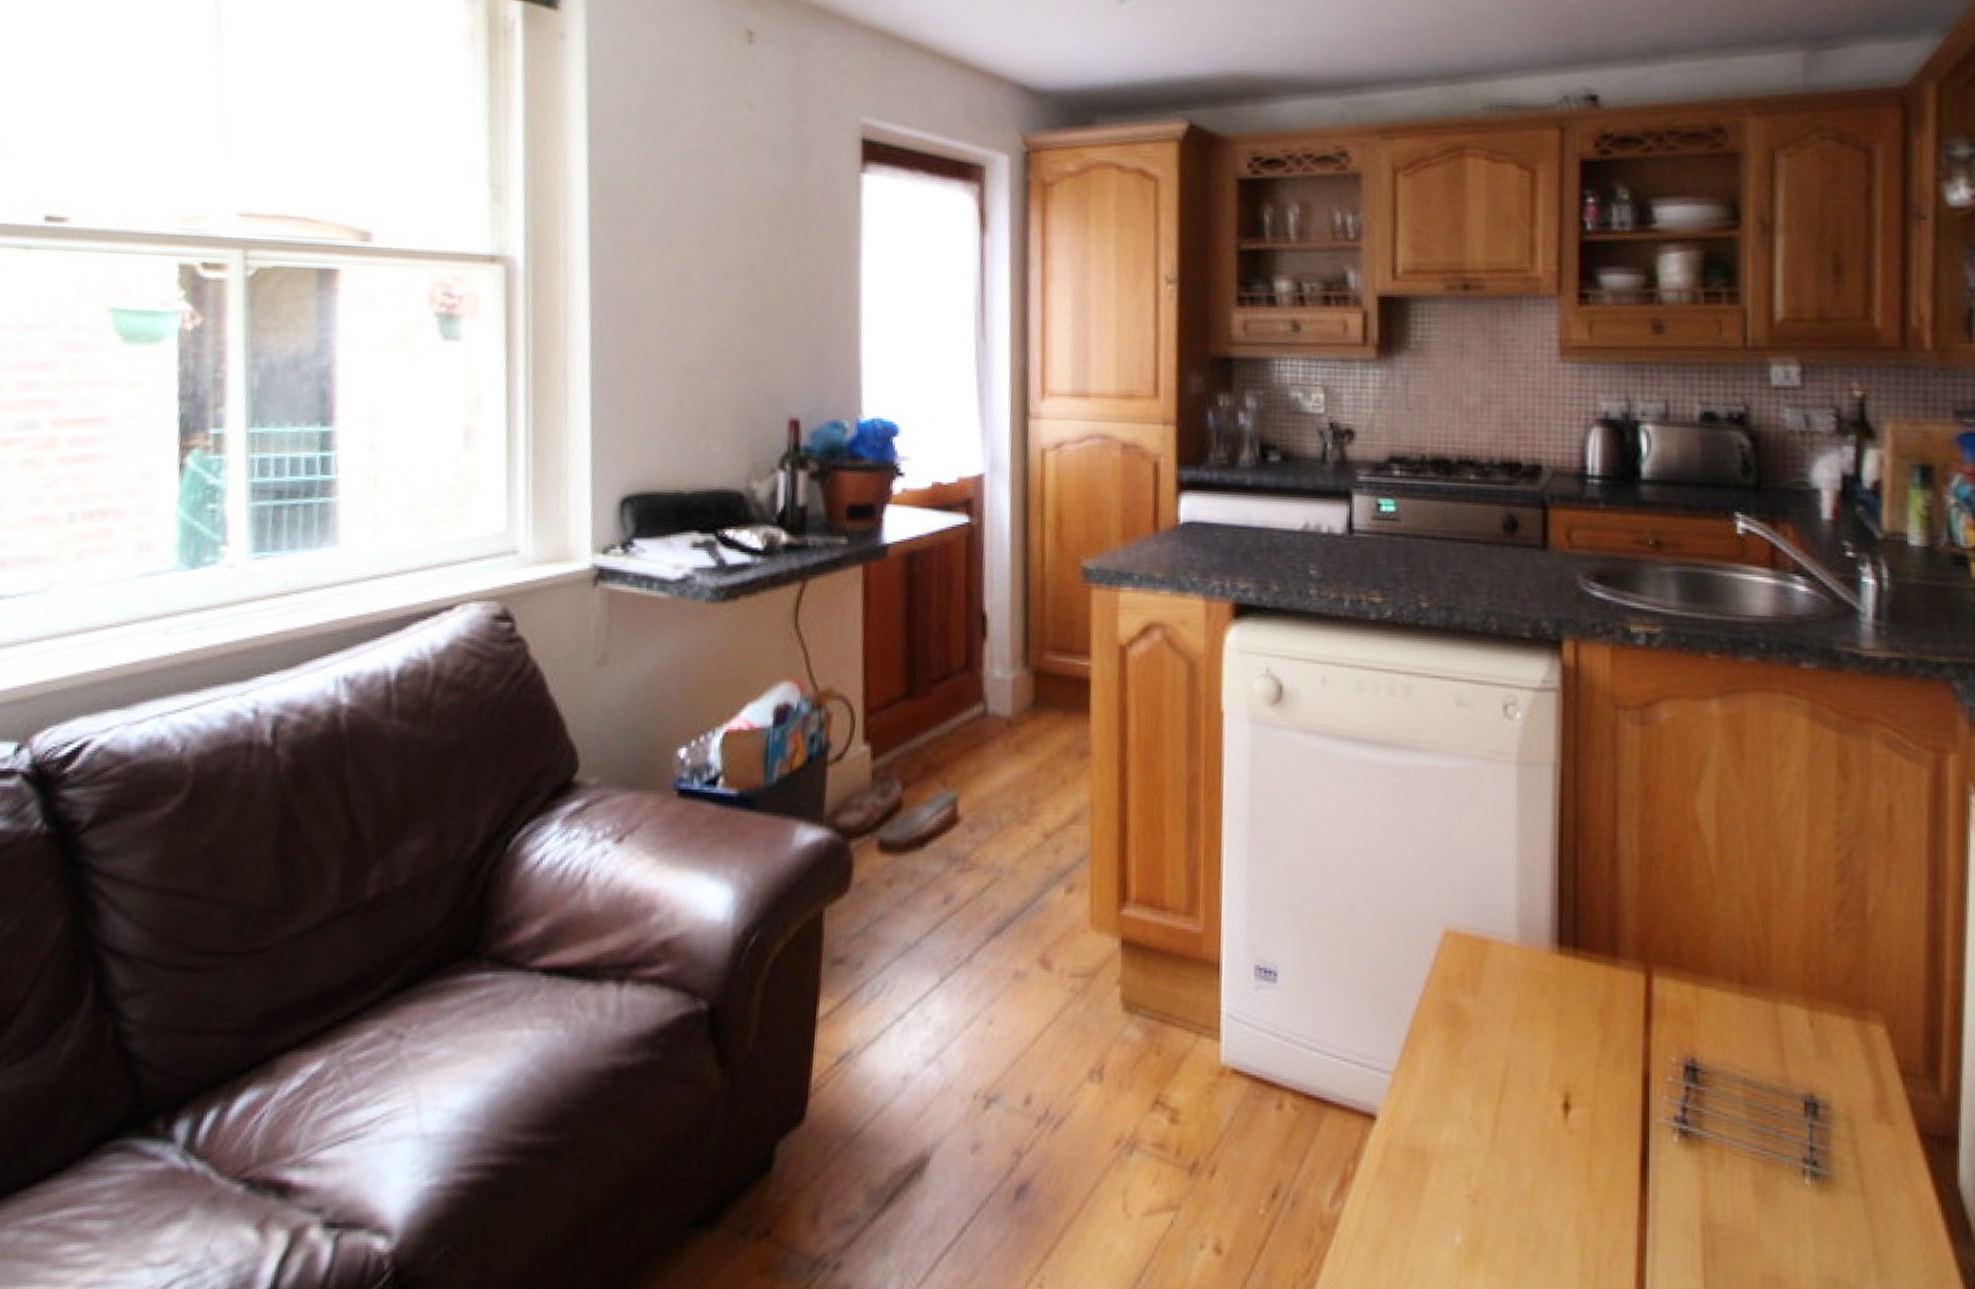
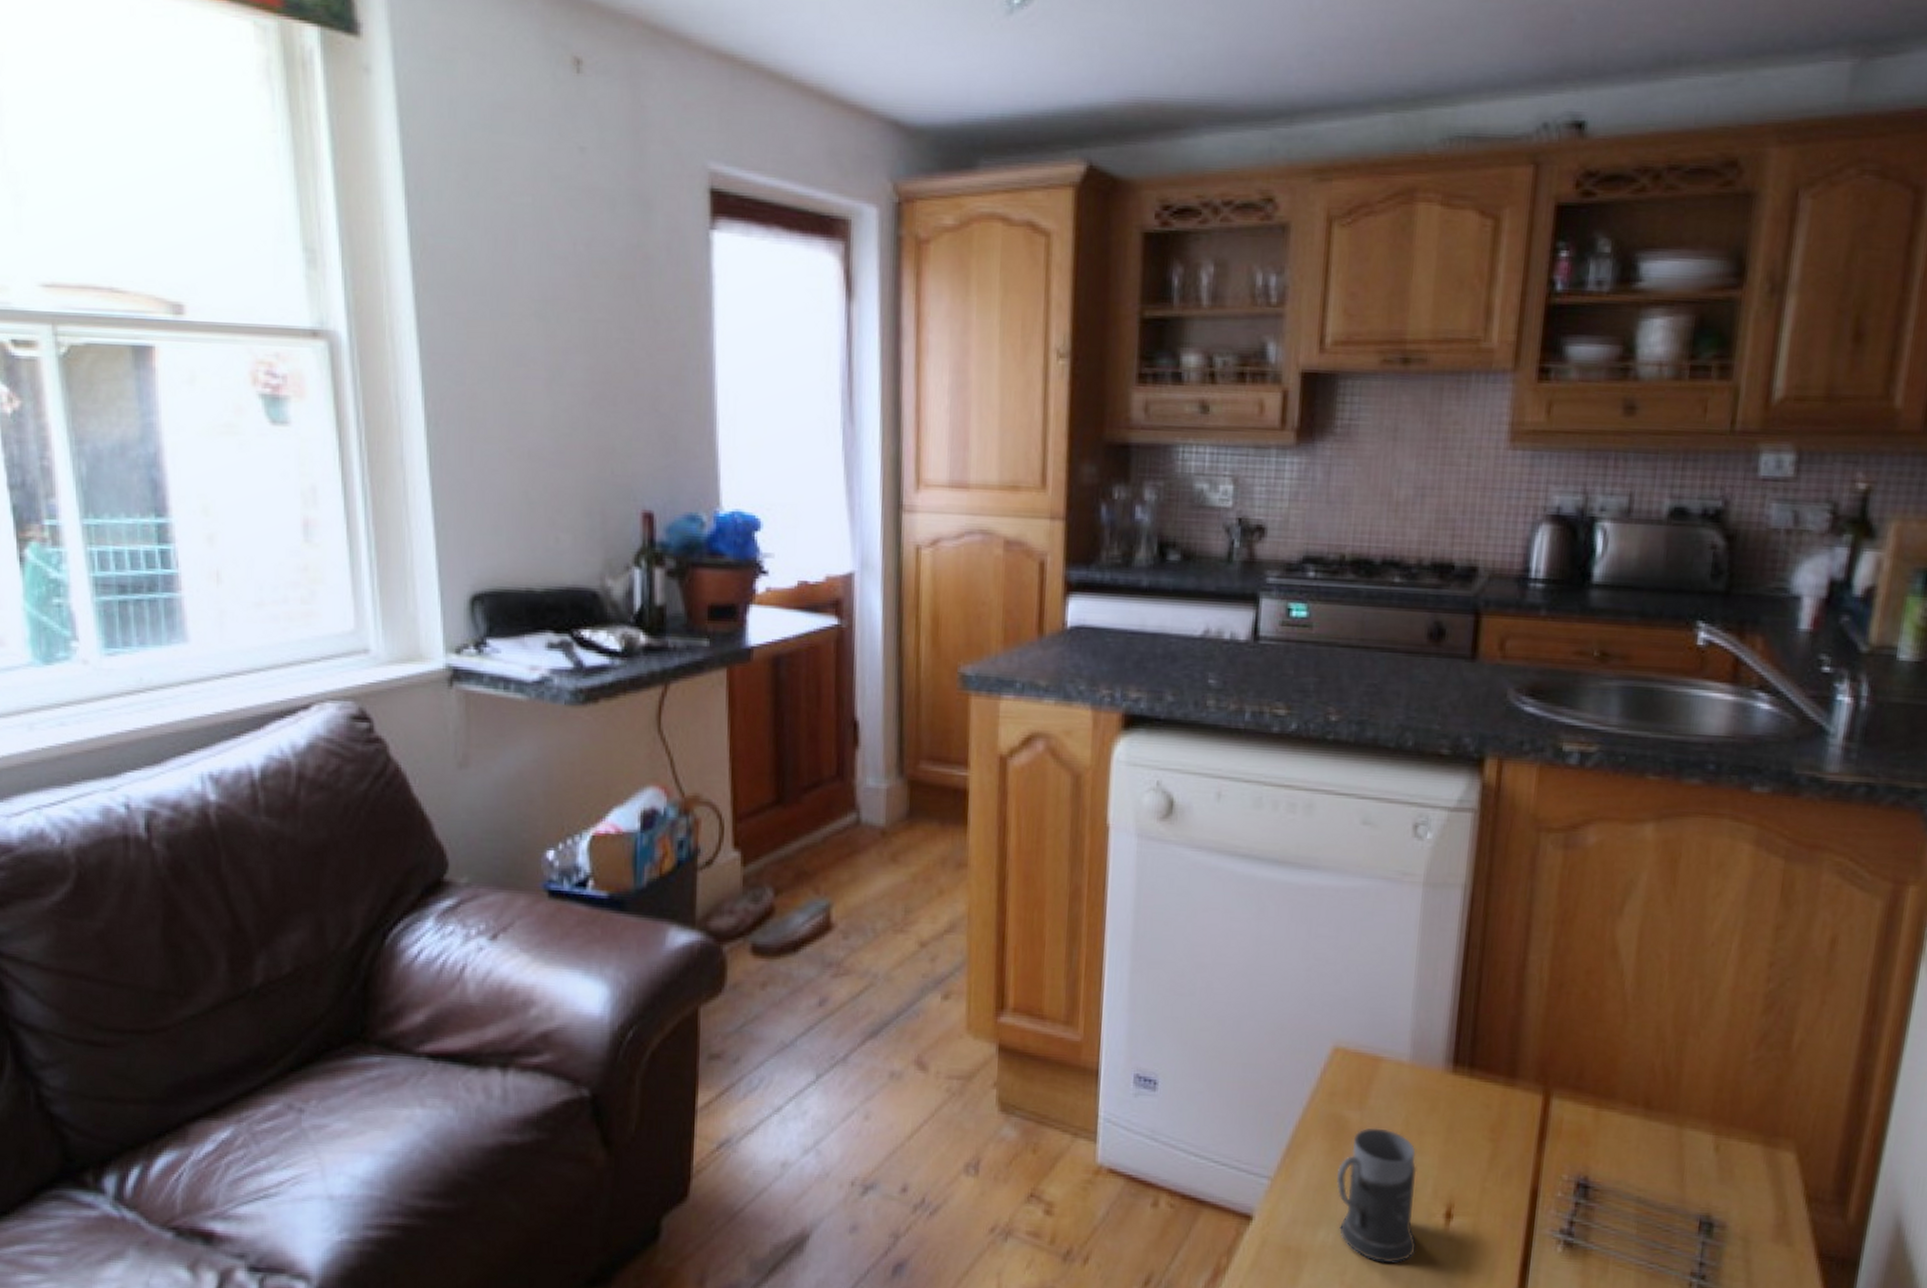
mug: none [1455,1014,1538,1162] -> present [1335,1128,1417,1263]

